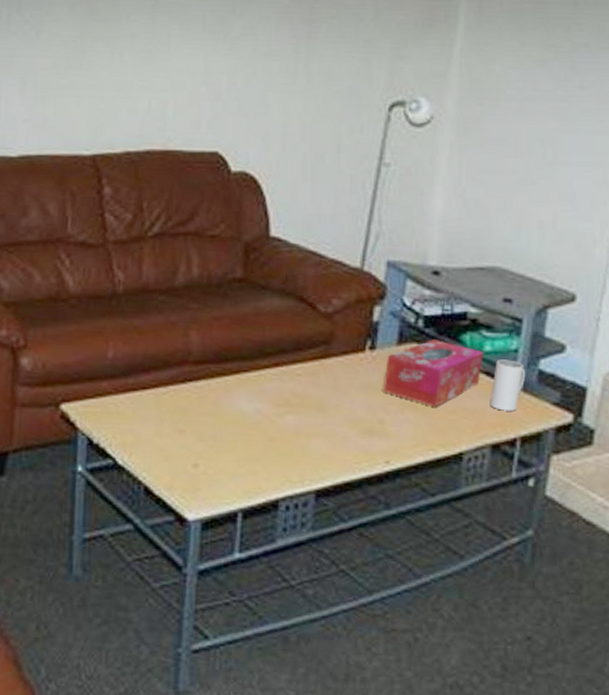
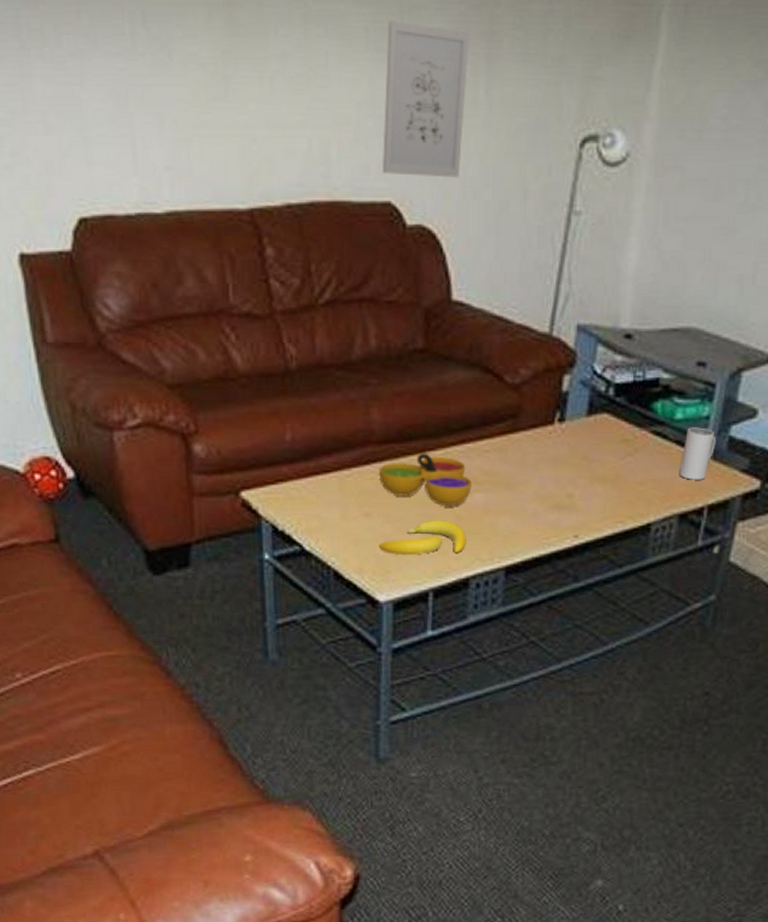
banana: none [189,439,277,474] -> present [378,520,466,556]
decorative bowl: none [194,373,284,427] -> present [379,452,472,506]
wall art: none [212,11,292,133] -> present [383,21,469,178]
tissue box: present [382,340,484,407] -> none [572,409,675,479]

